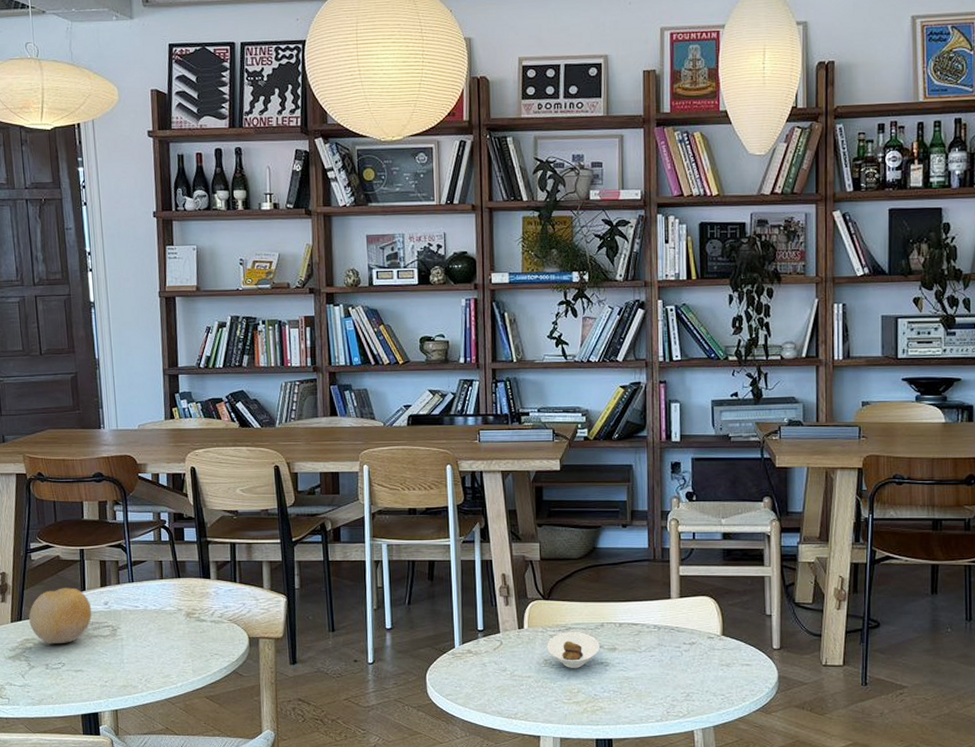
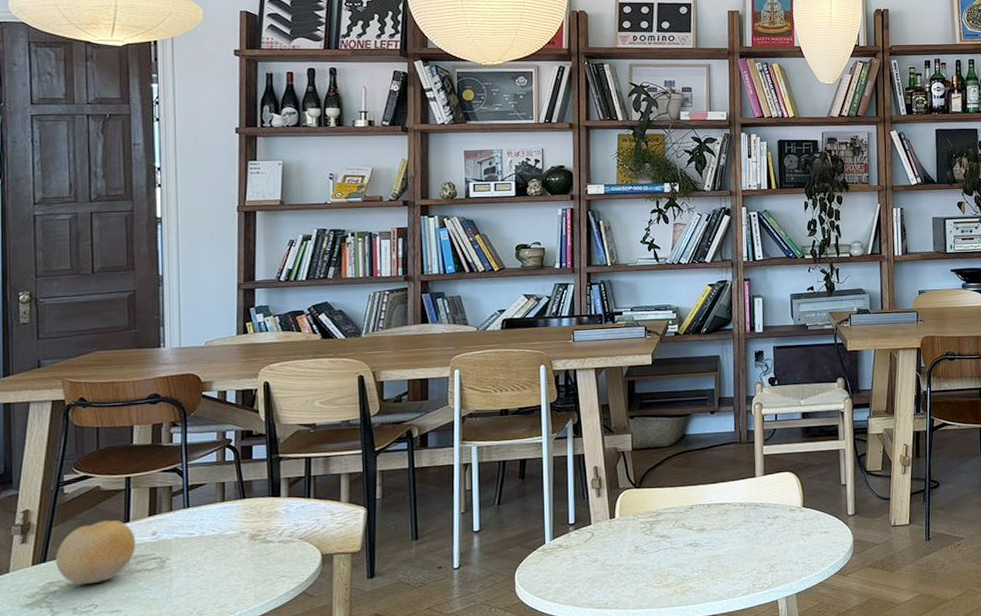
saucer: present [547,632,600,668] -> none [638,516,689,552]

